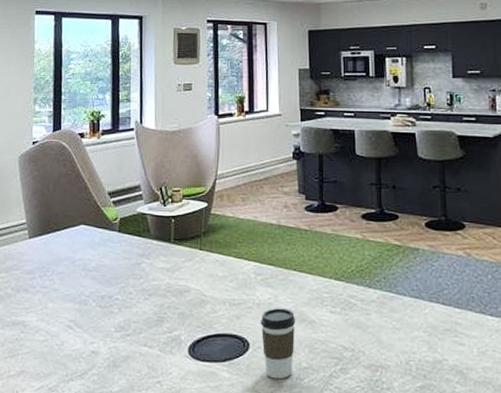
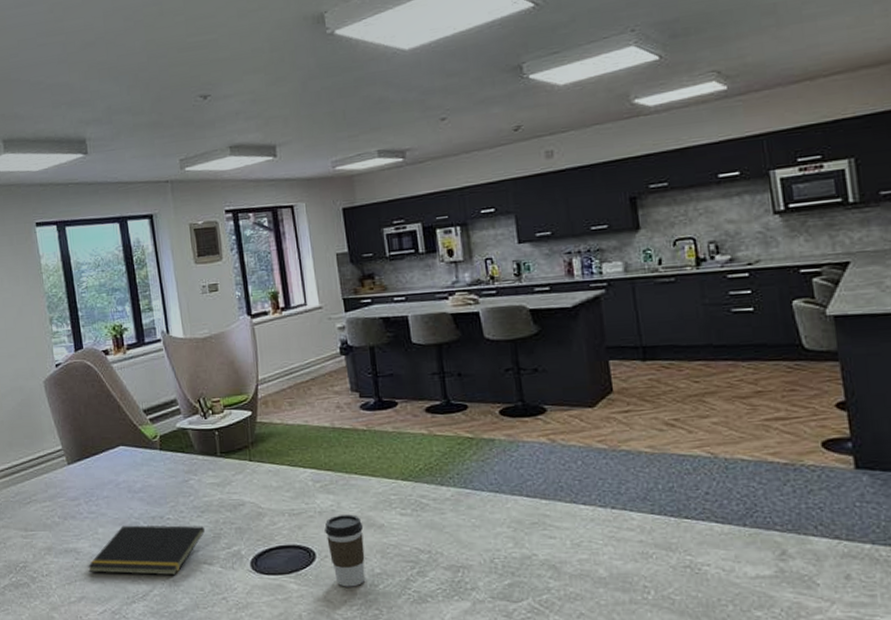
notepad: none [31,302,150,356] -> present [87,525,206,576]

